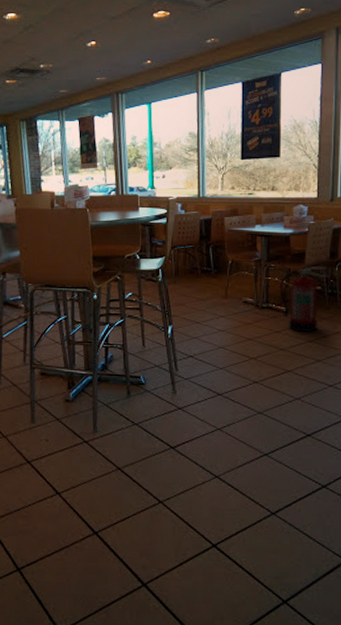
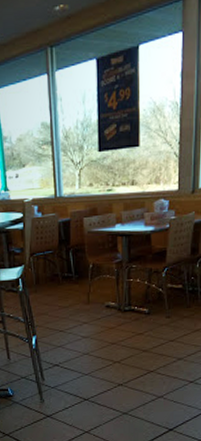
fire extinguisher: present [280,267,329,333] -> none [142,264,190,333]

